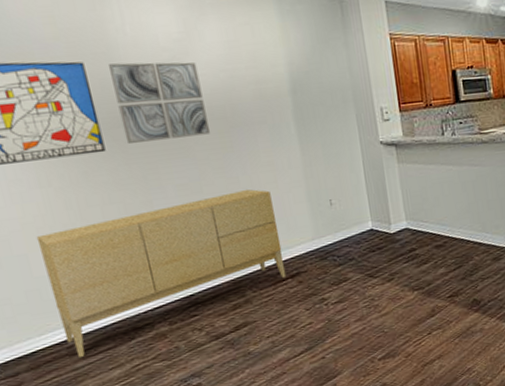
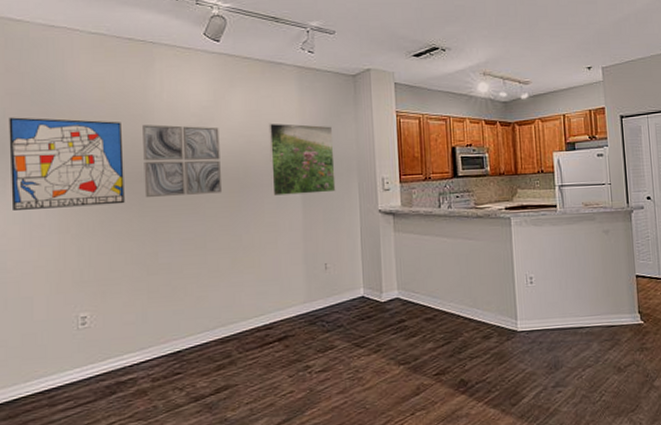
sideboard: present [36,189,287,359] -> none [44,247,274,410]
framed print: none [250,53,333,134] -> present [268,123,336,196]

